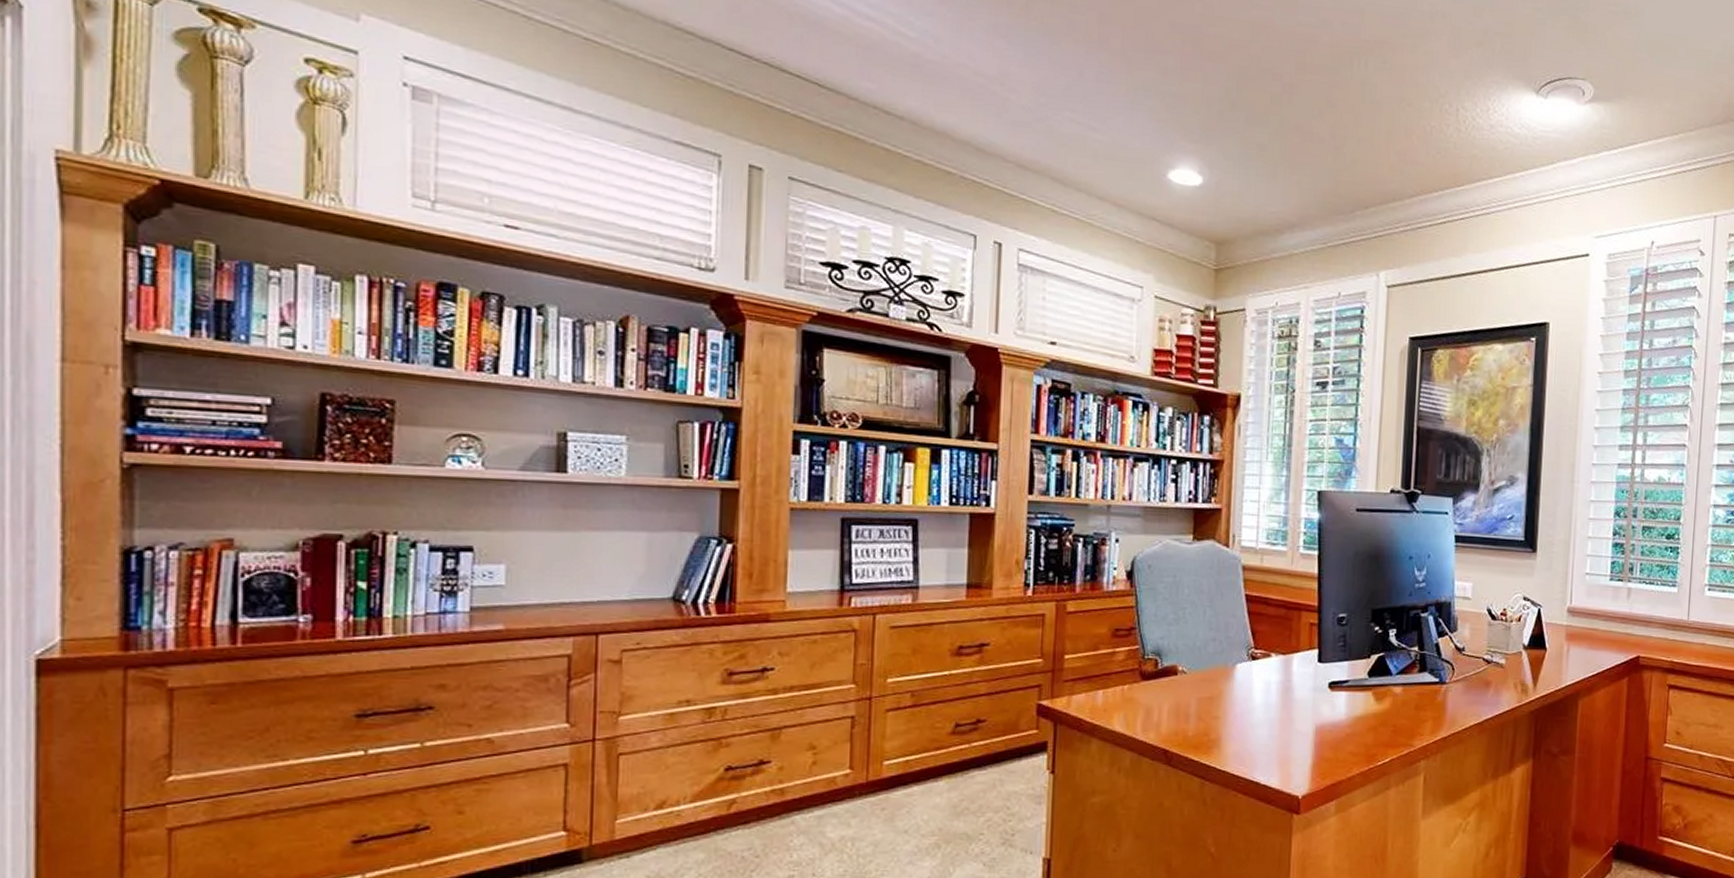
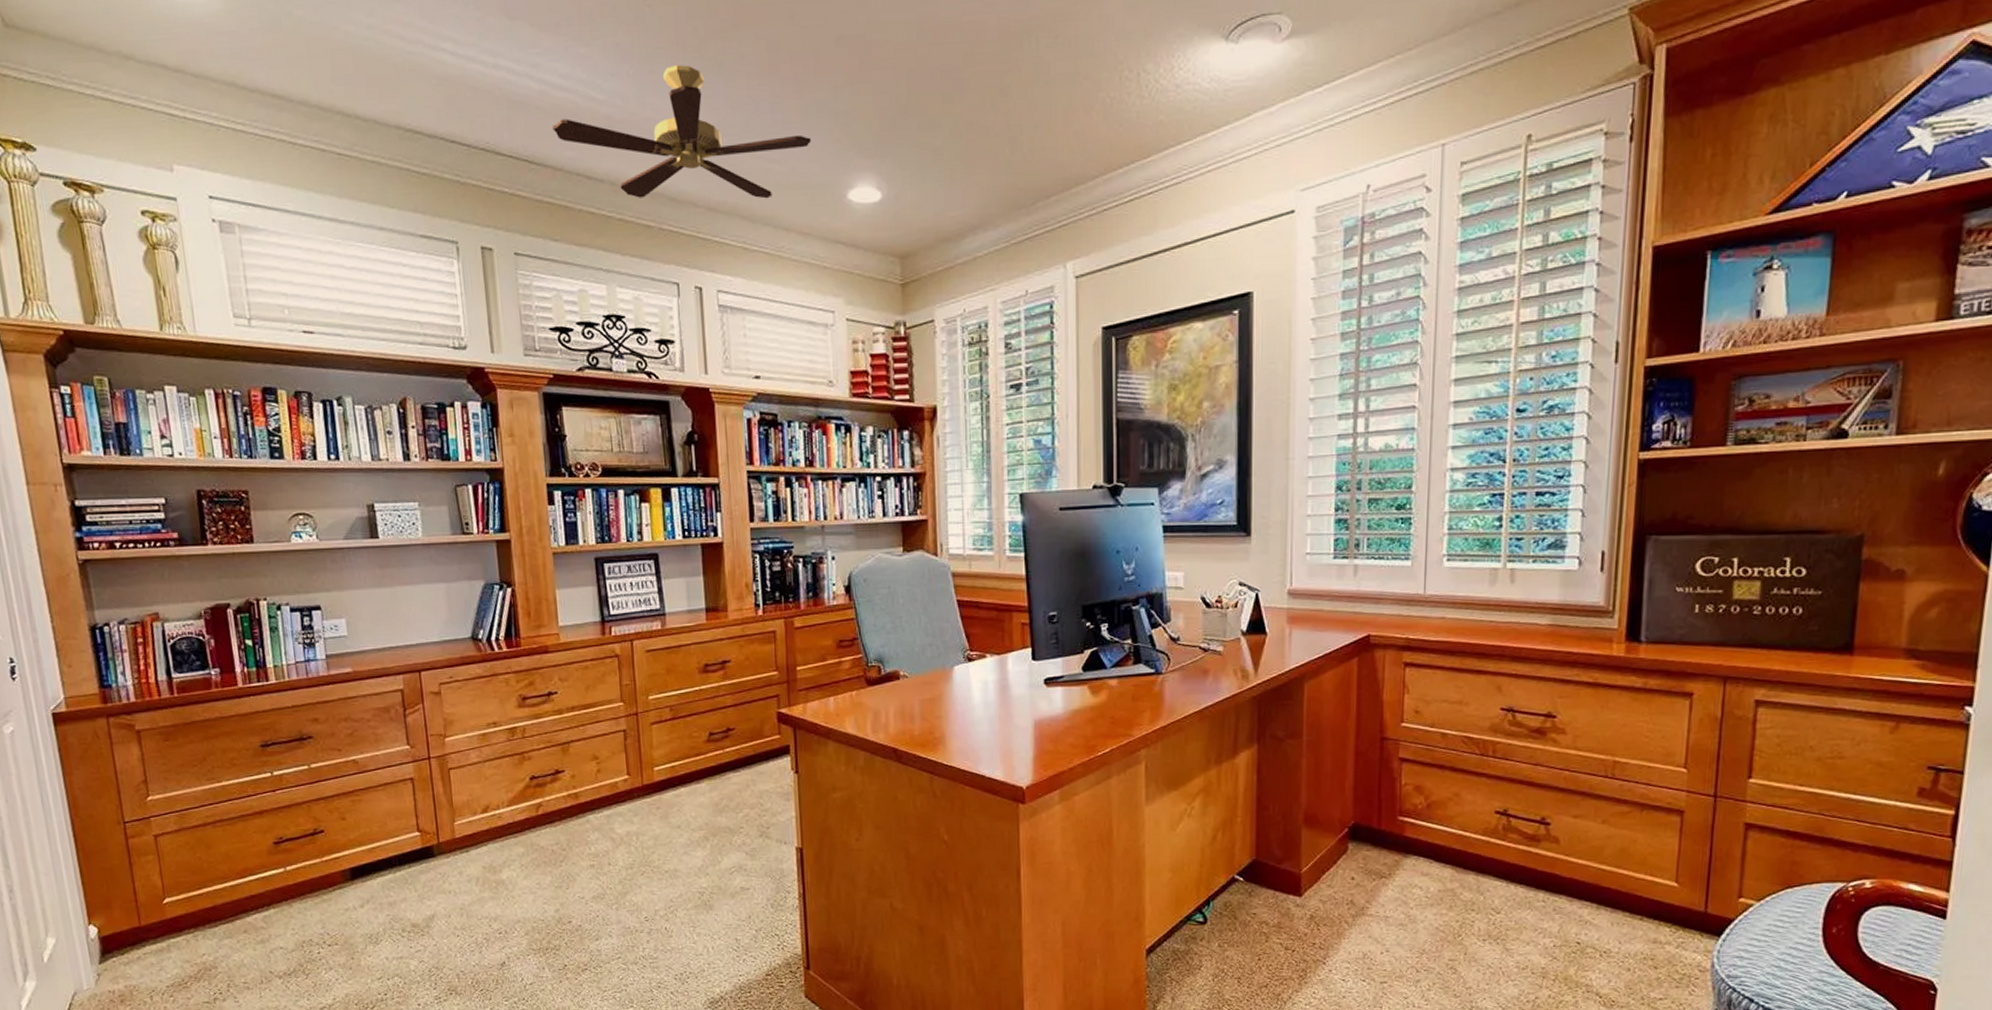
ceiling fan: none [852,17,1136,165] -> present [553,65,812,199]

